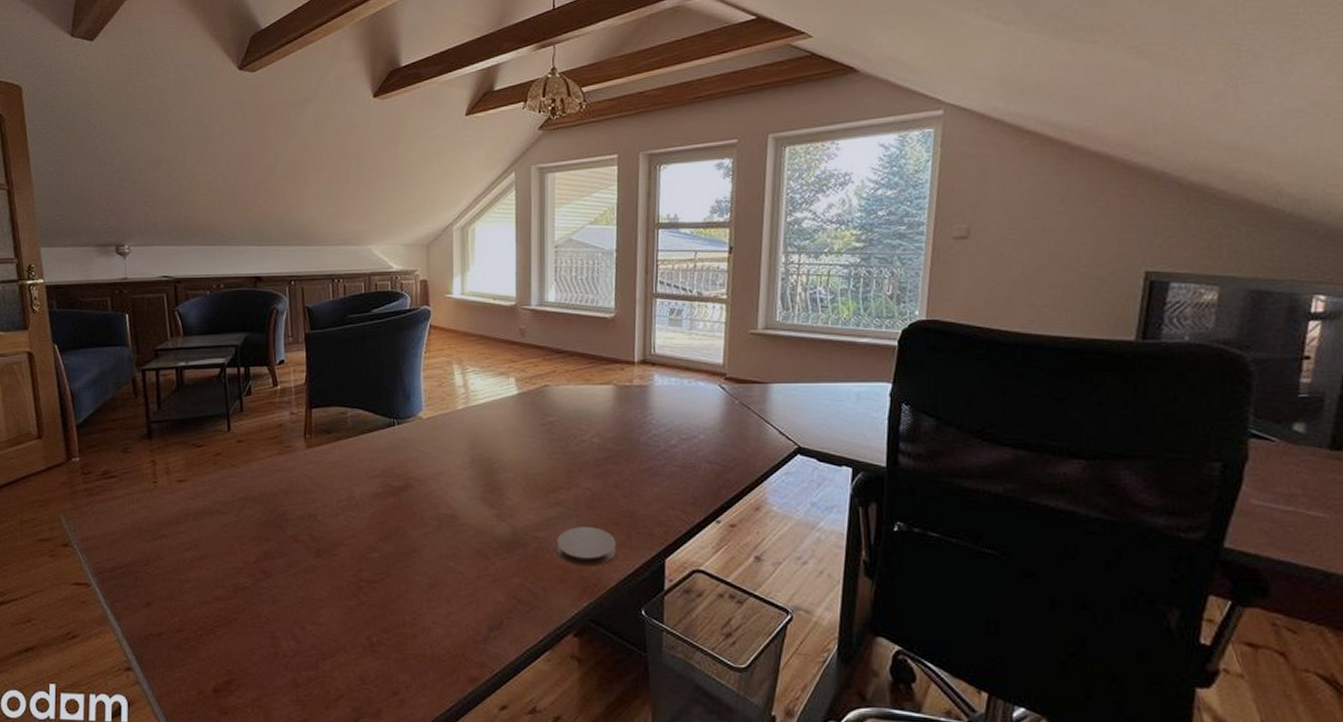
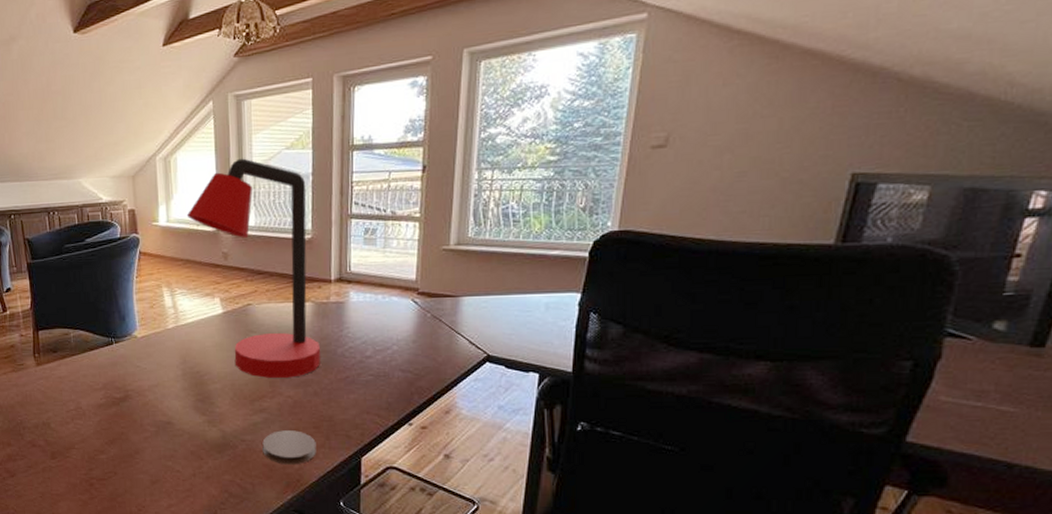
desk lamp: none [483,231,622,467] -> present [186,158,320,378]

